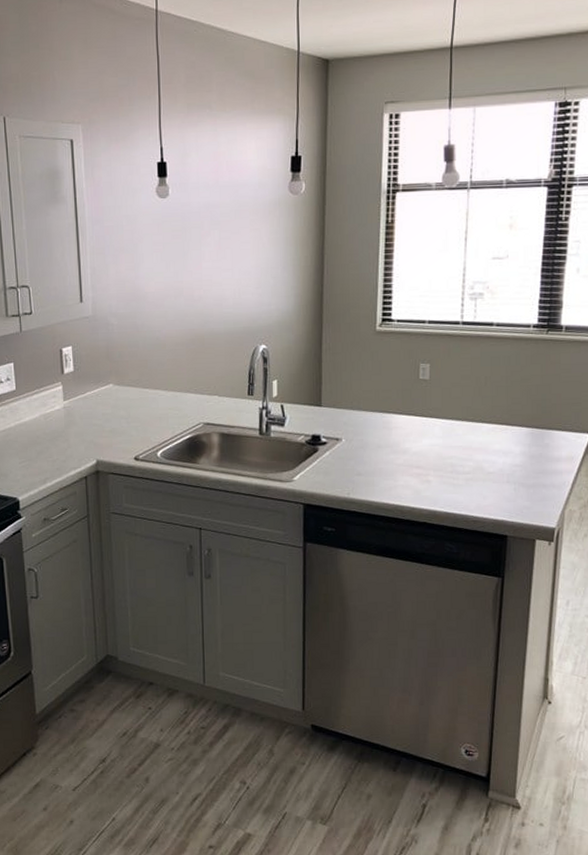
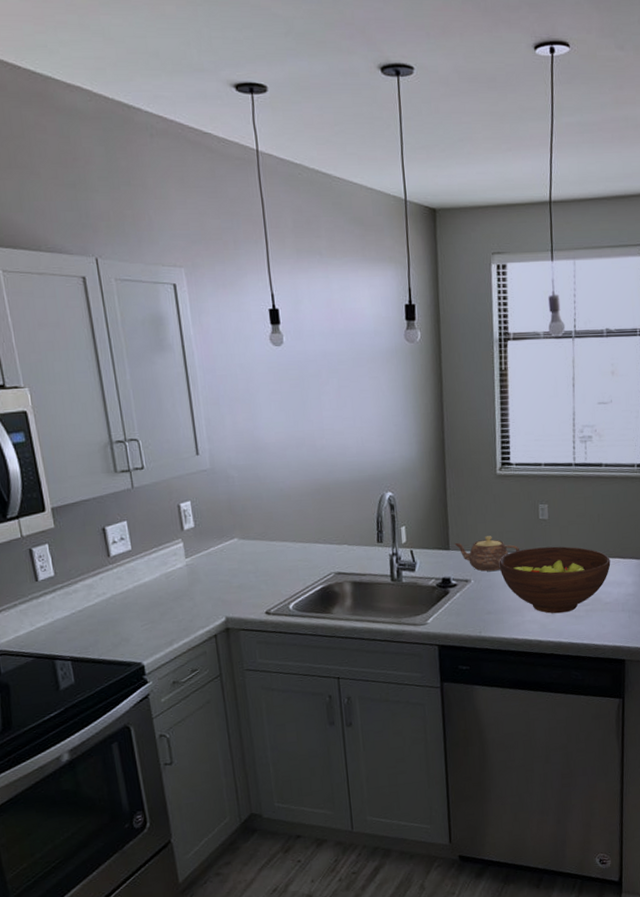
teapot: none [327,394,396,431] -> present [454,536,520,572]
fruit bowl: none [373,409,497,480] -> present [499,546,611,614]

